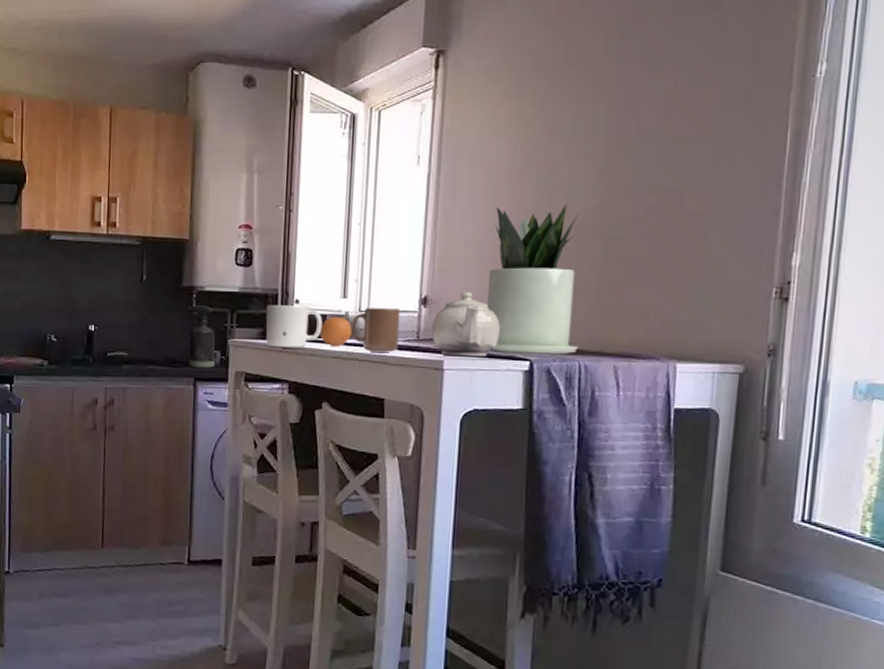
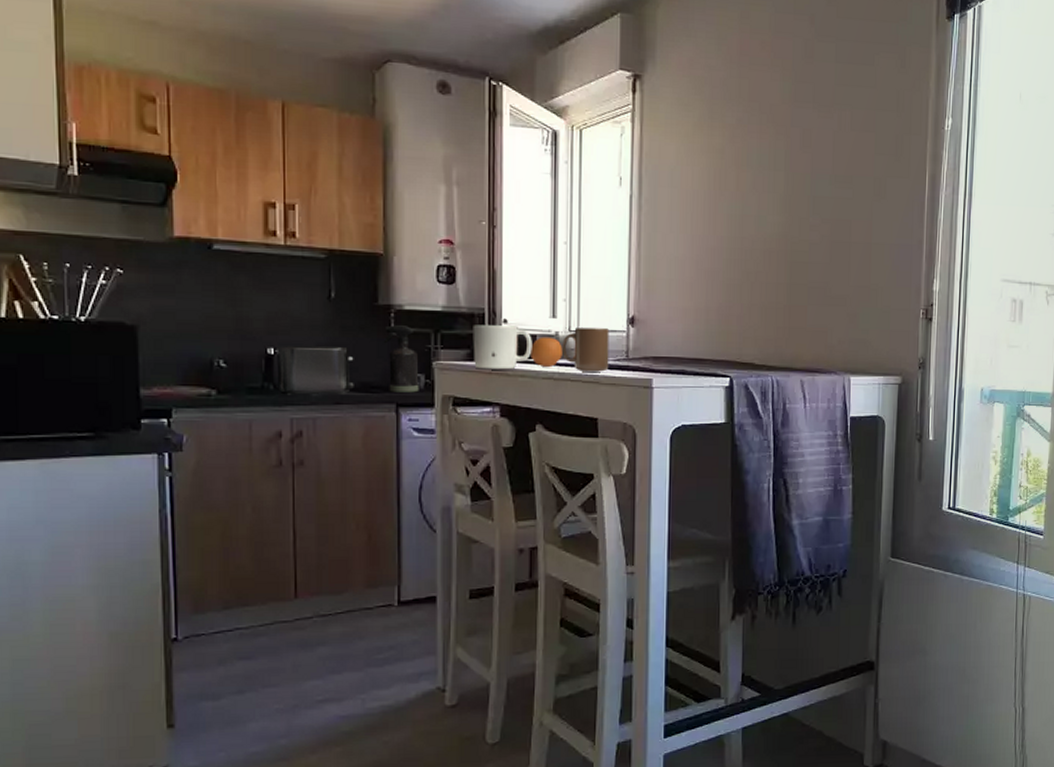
toaster: none [95,323,159,368] -> present [277,345,354,395]
teapot: present [431,292,500,357] -> none [640,312,702,375]
planter: present [487,204,580,355] -> none [690,230,772,371]

